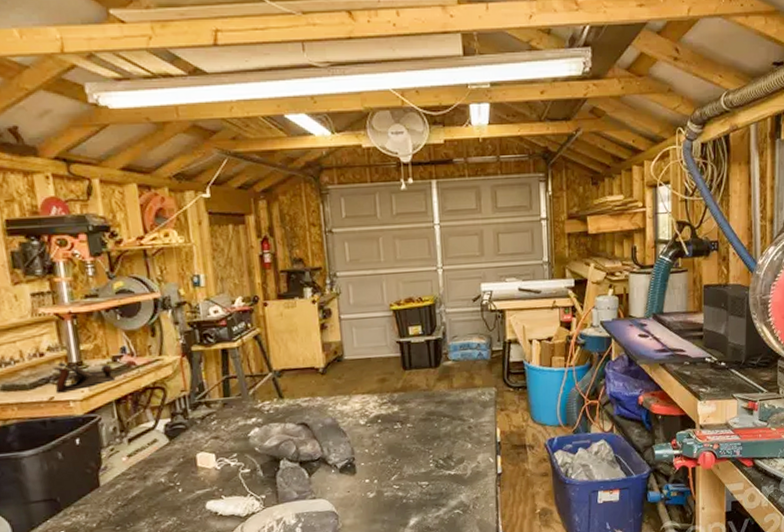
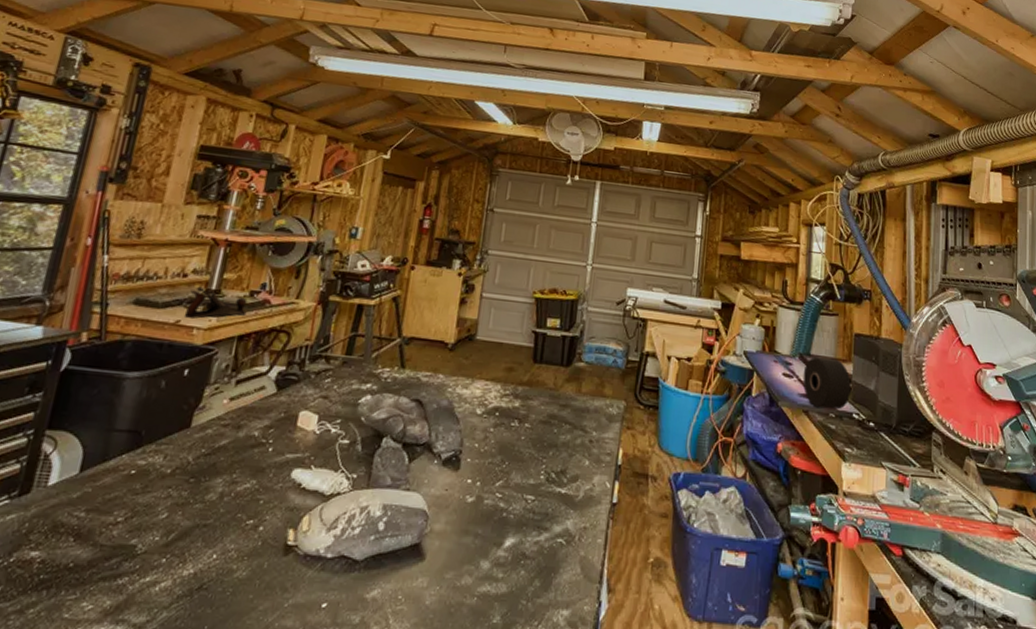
duct tape: none [658,312,702,359] -> present [803,356,851,410]

